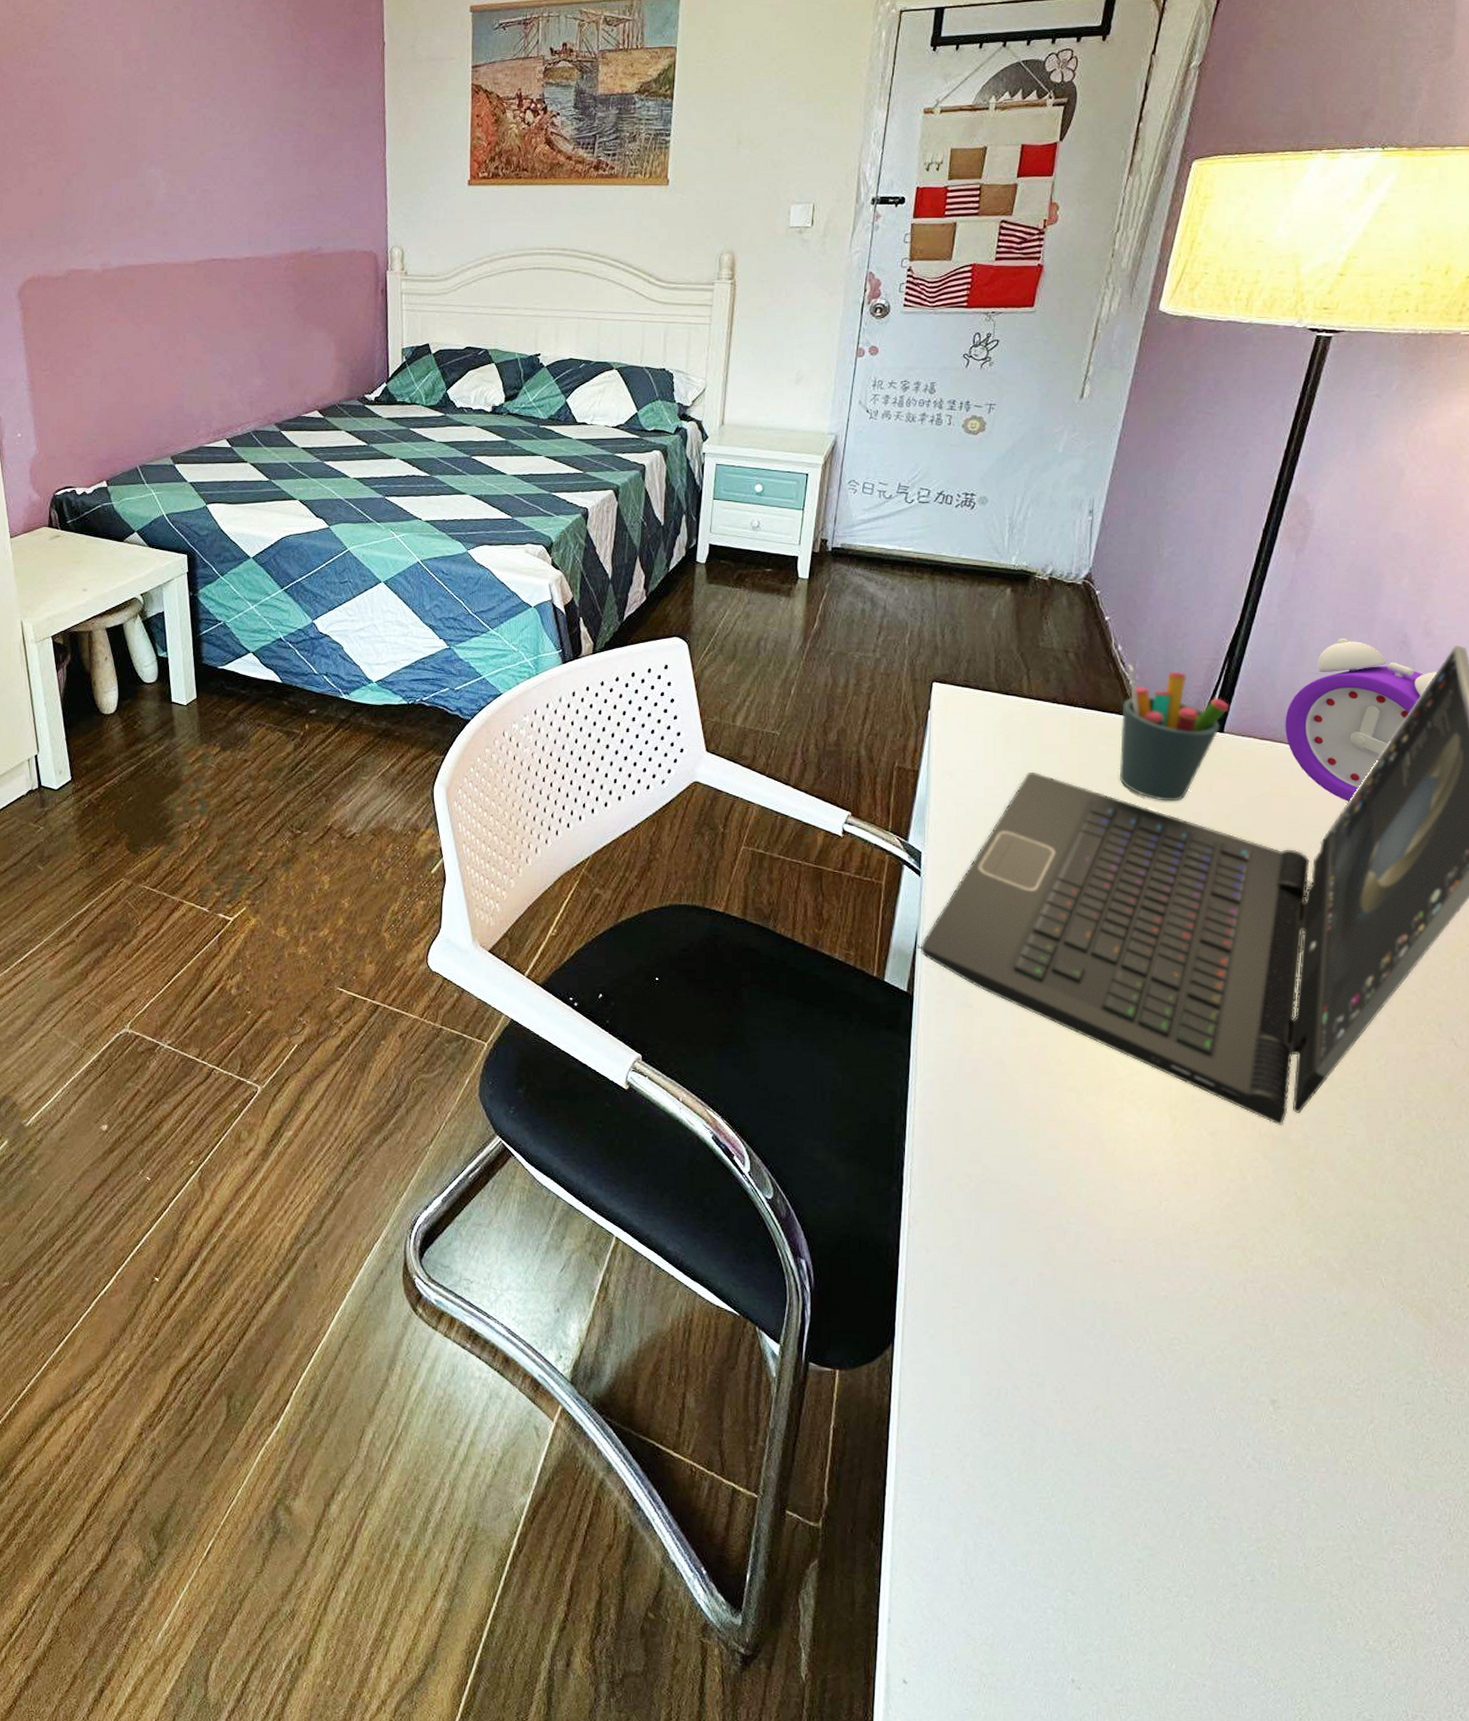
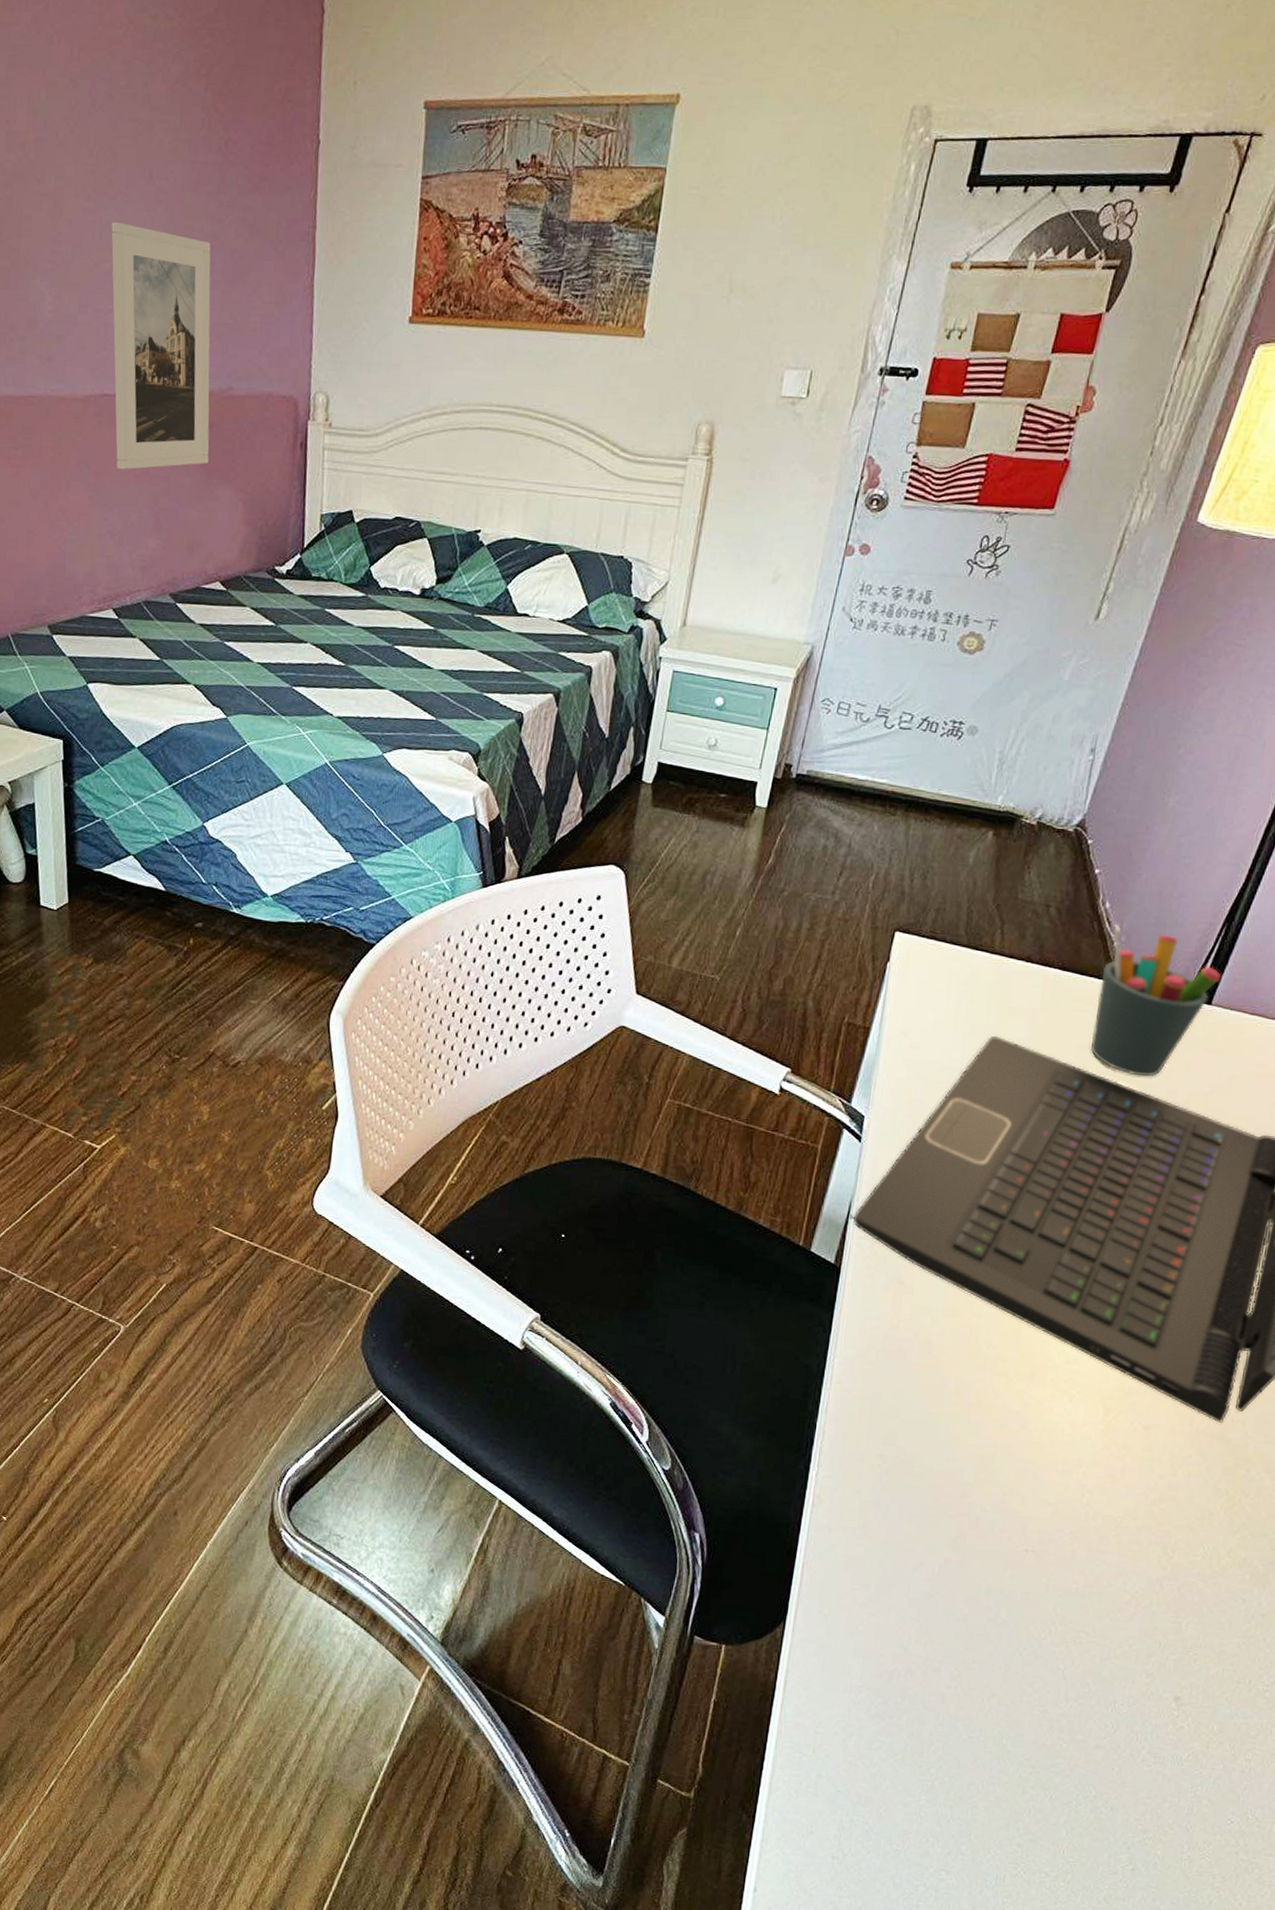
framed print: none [213,118,304,321] -> present [111,222,211,470]

